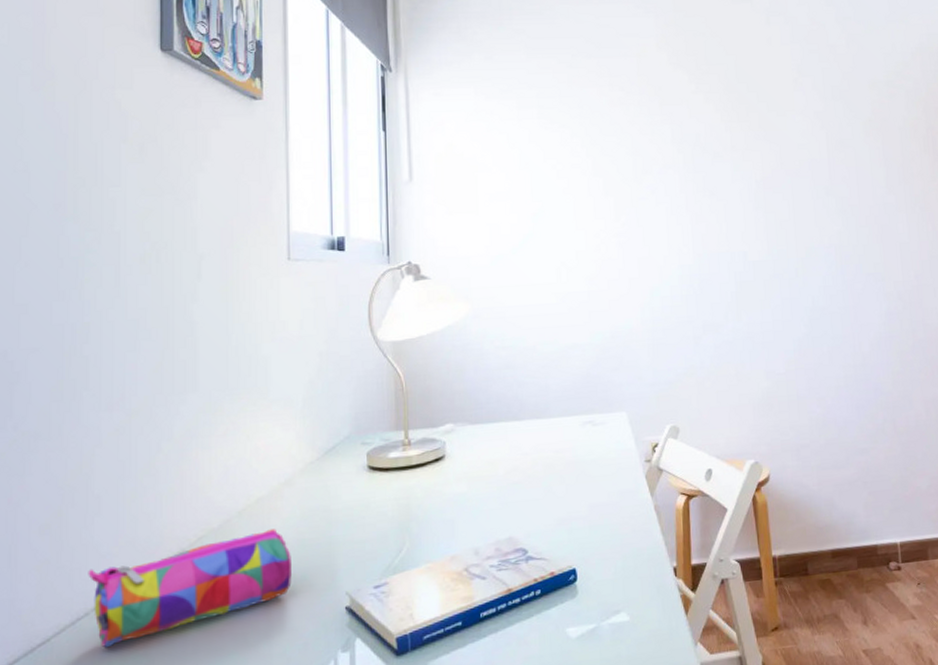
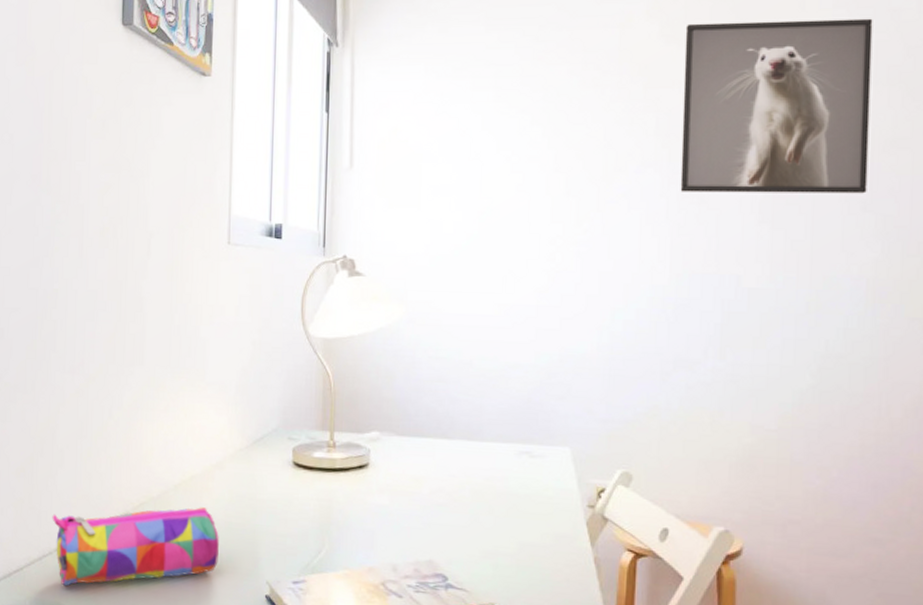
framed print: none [687,51,828,188] -> present [680,18,873,194]

